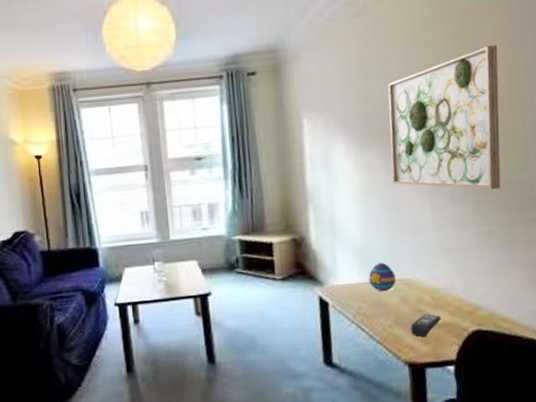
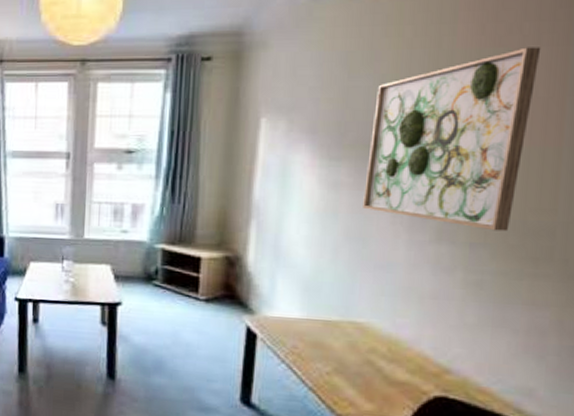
decorative egg: present [368,262,396,292] -> none [311,299,346,333]
remote control: present [410,314,441,338] -> none [354,367,396,394]

